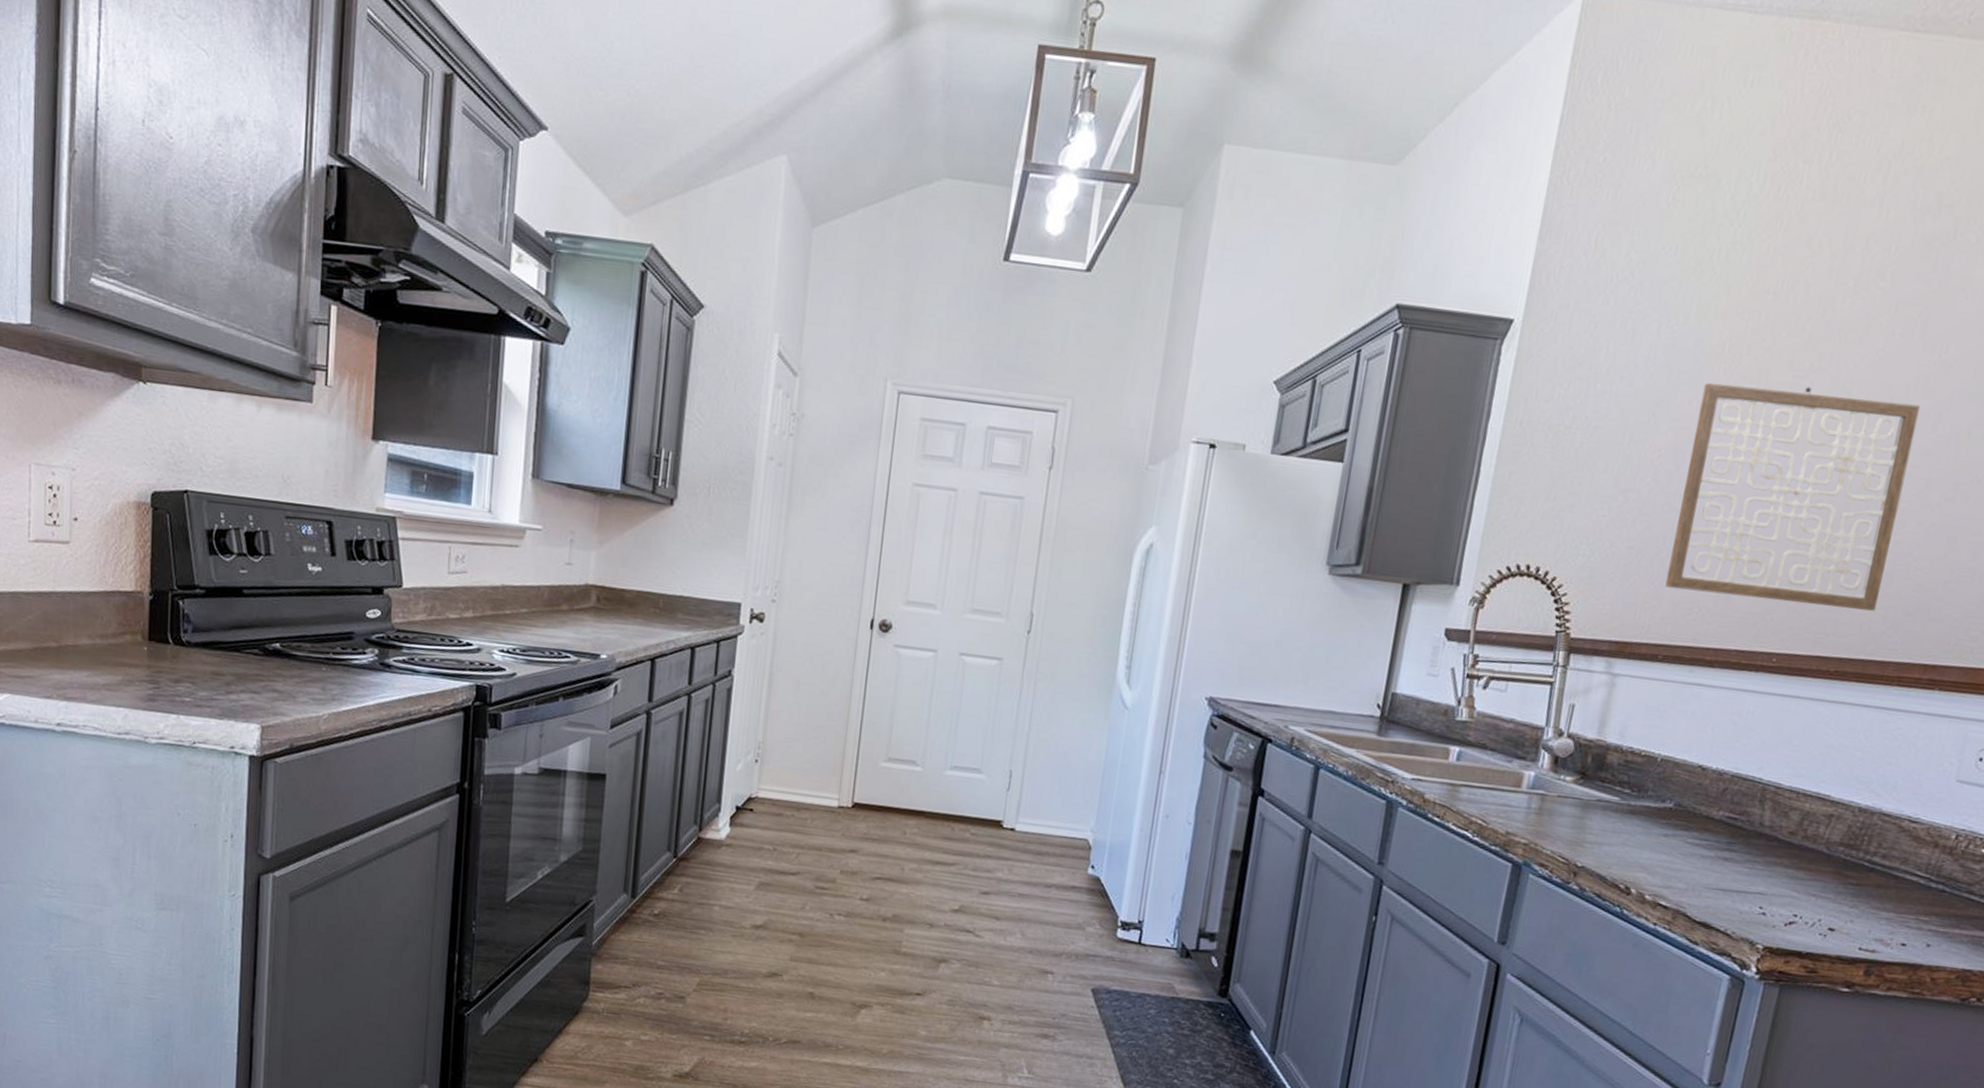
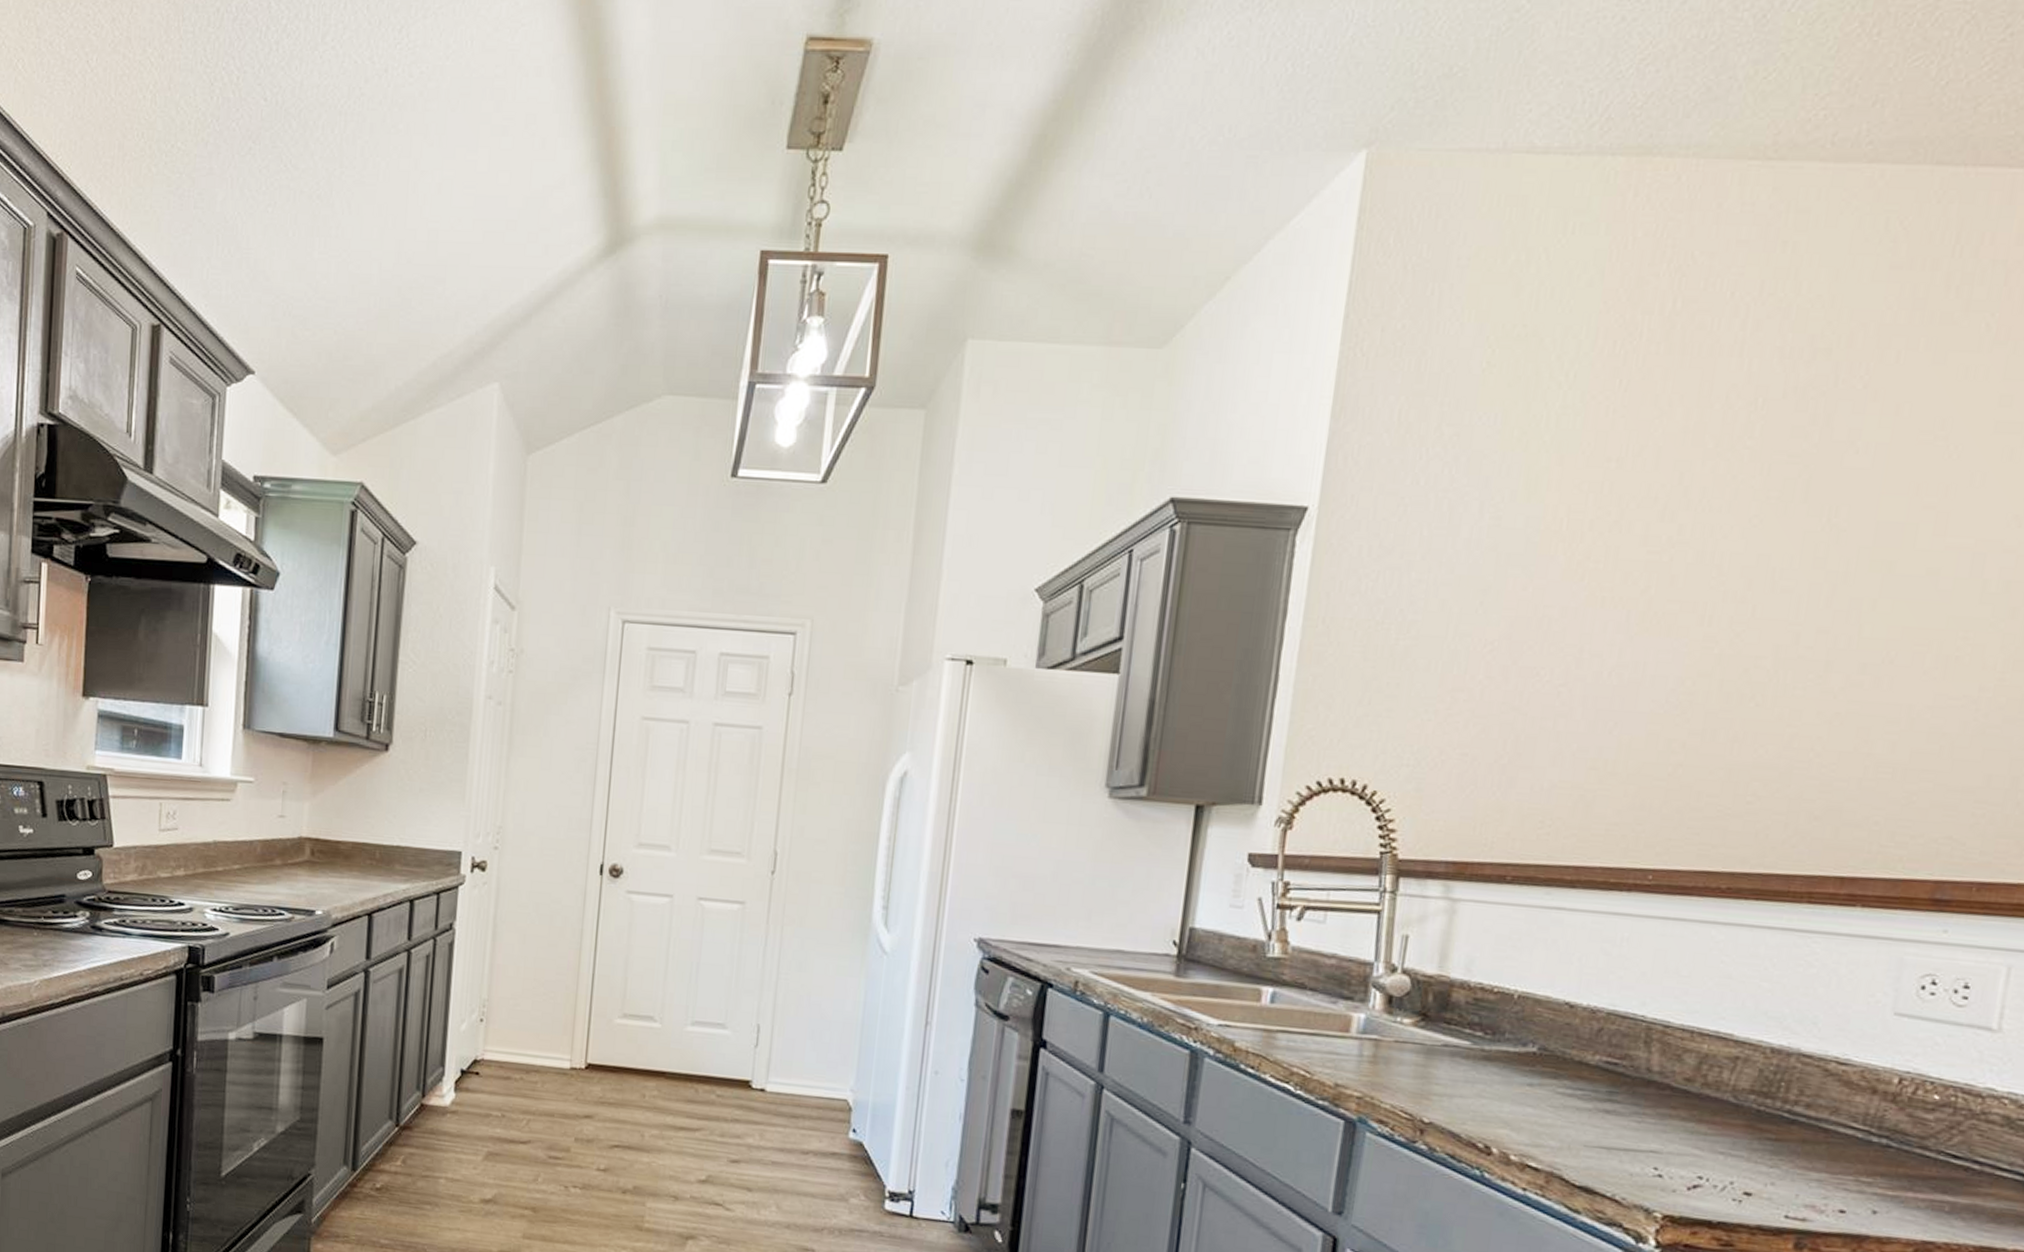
wall art: present [1665,382,1921,611] -> none [1509,563,1810,817]

